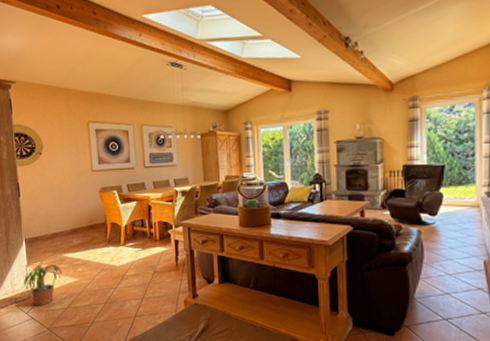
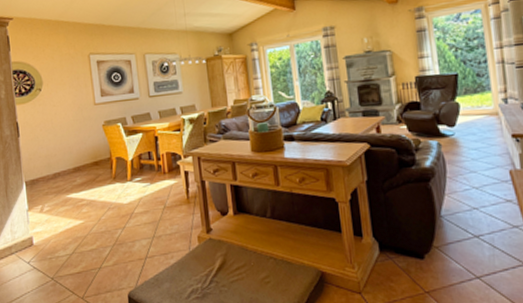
potted plant: present [23,264,65,306] -> none [24,207,70,254]

